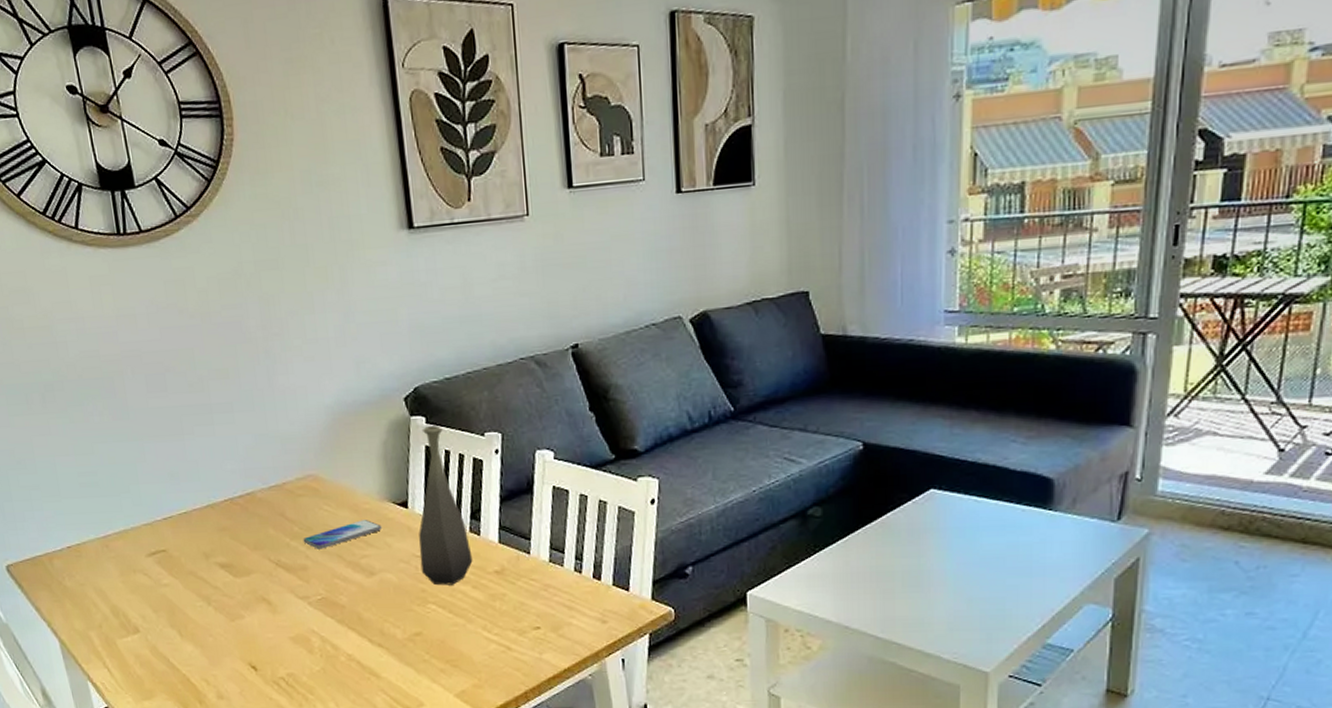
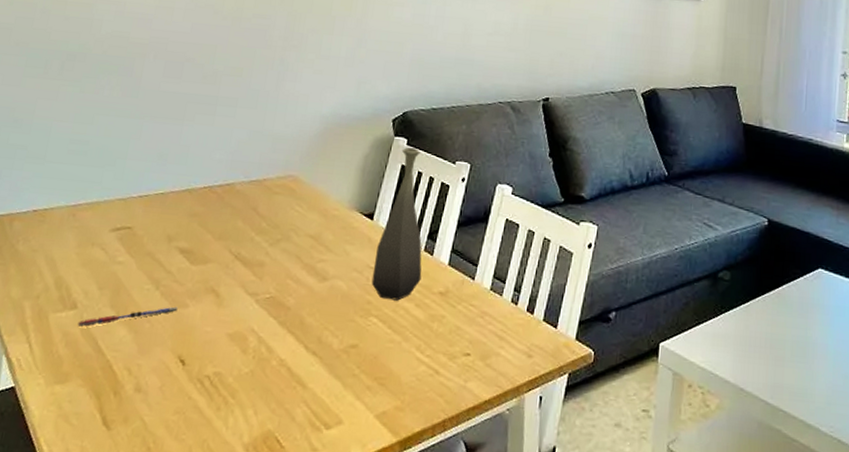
pen: none [145,619,235,648] -> present [77,306,178,327]
smartphone: present [303,520,383,549] -> none [267,225,345,248]

